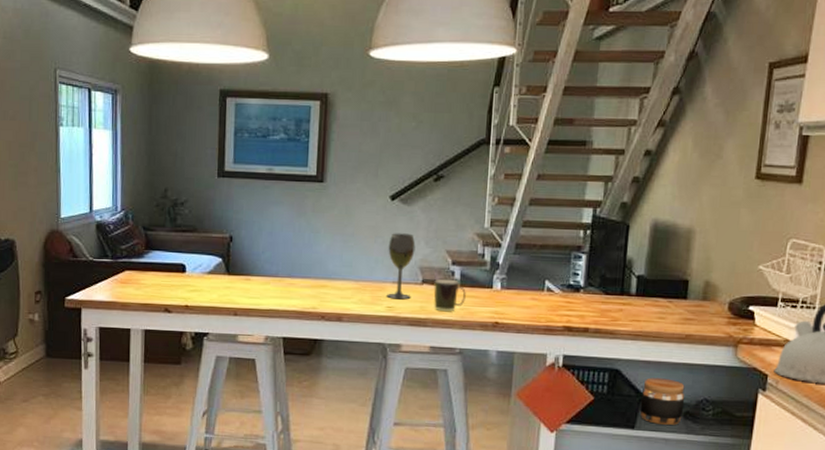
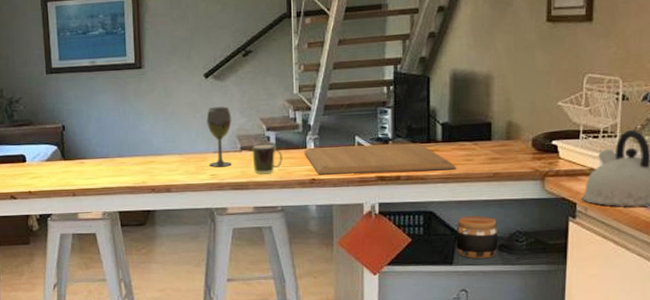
chopping board: none [489,287,648,327] -> present [304,143,457,175]

